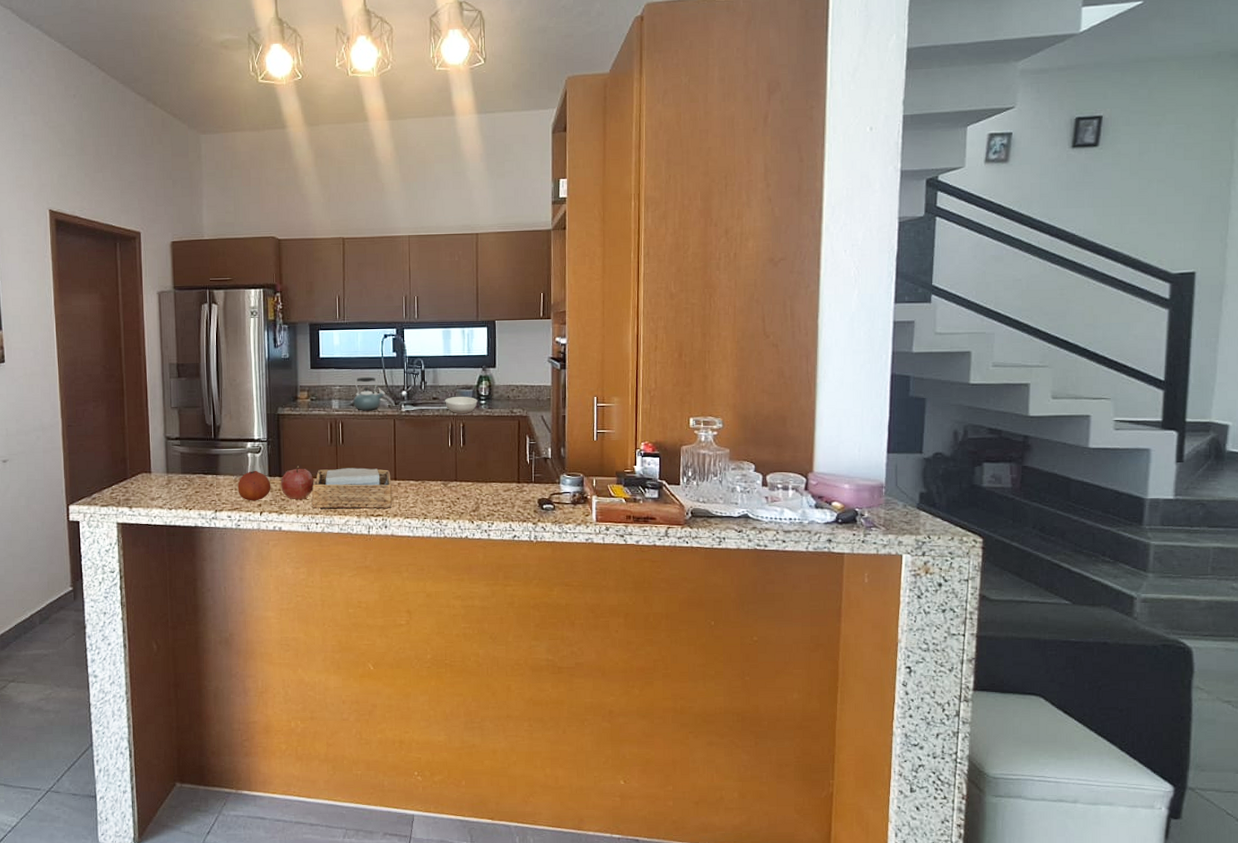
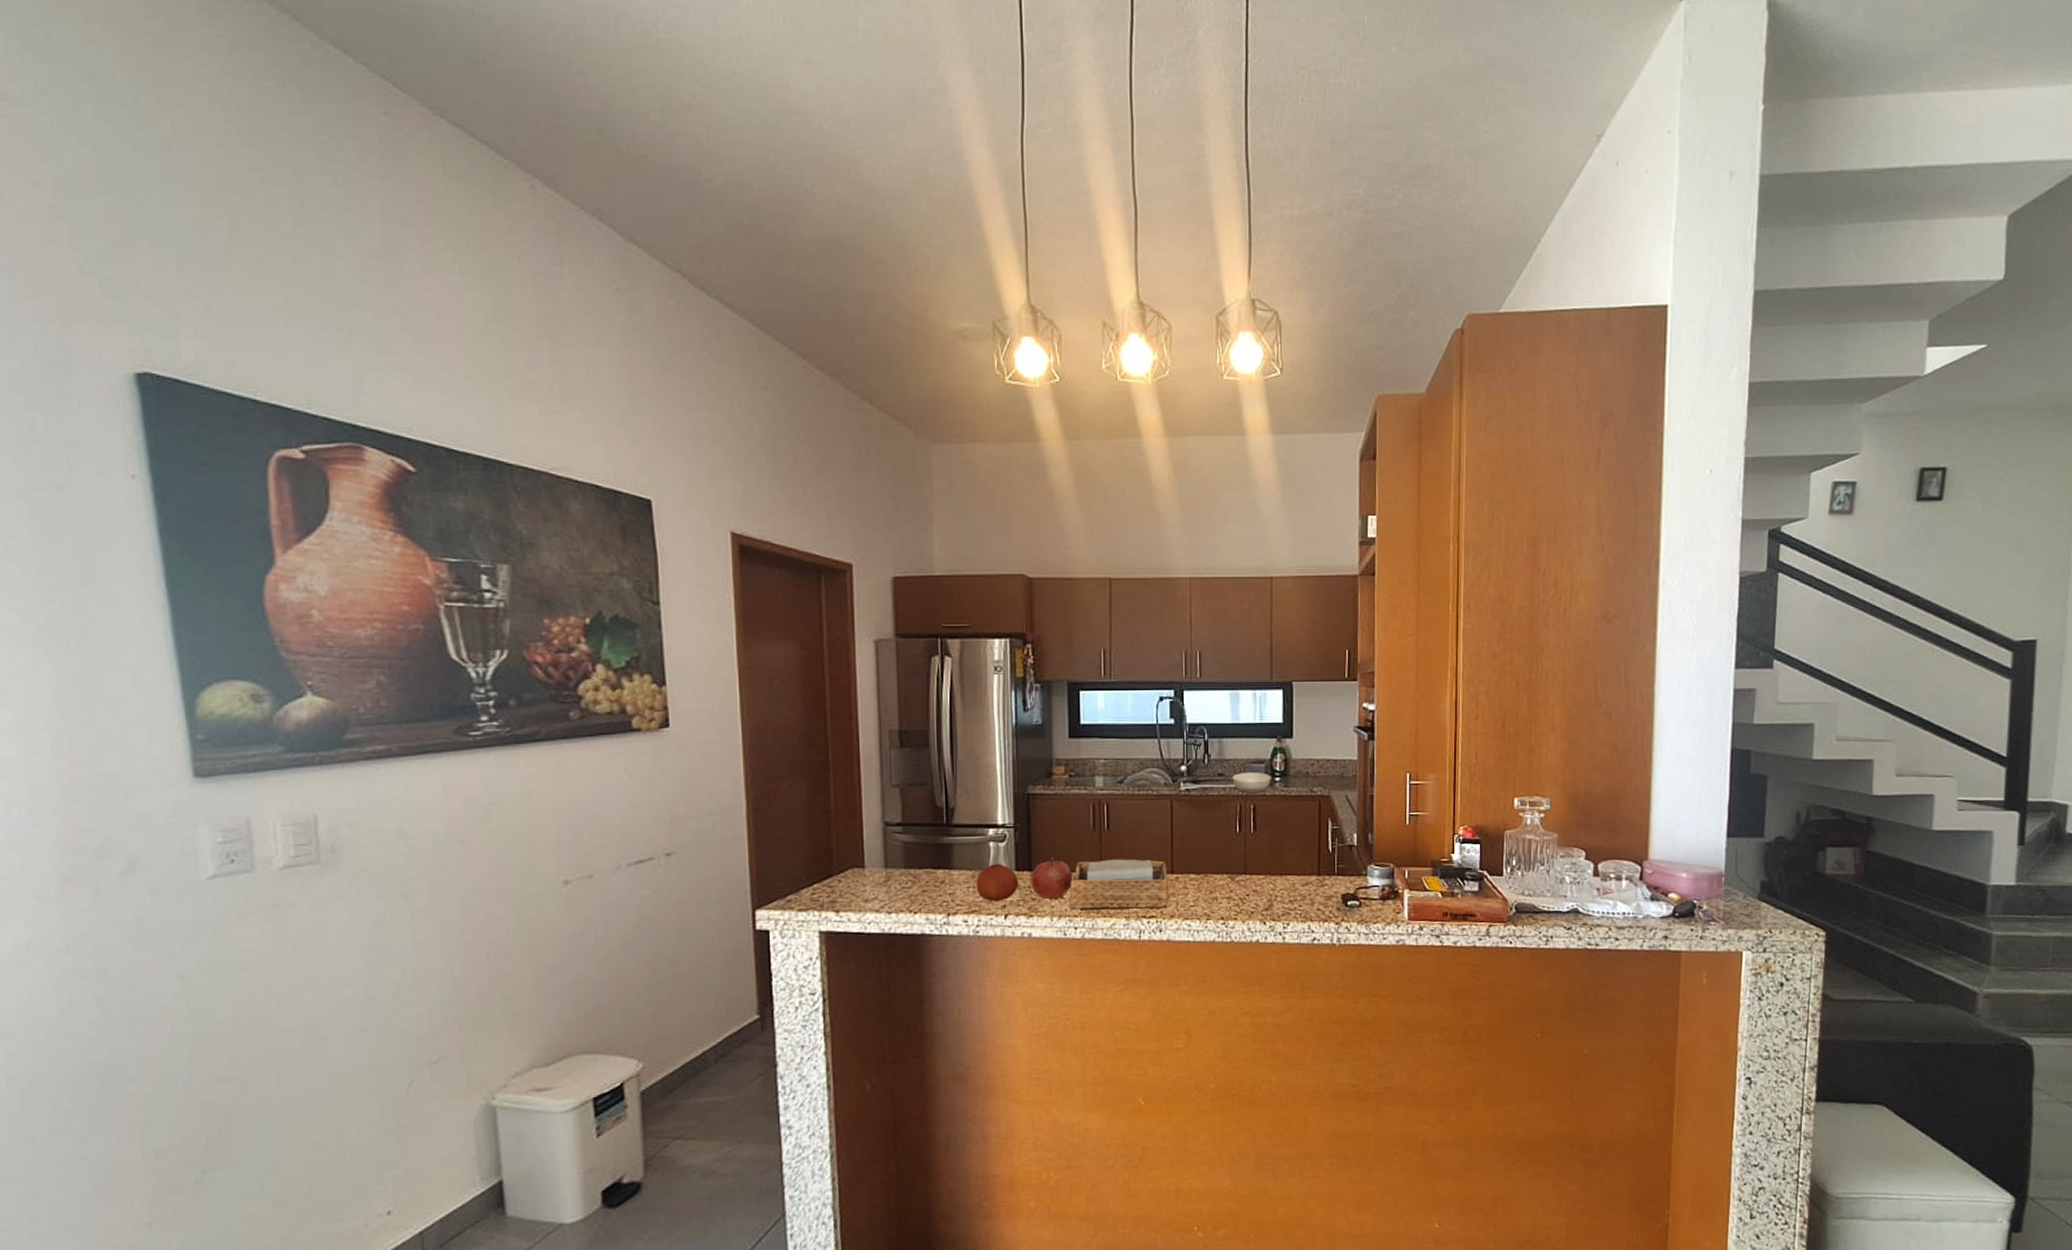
kettle: present [353,377,386,411] -> none [1121,749,1161,790]

